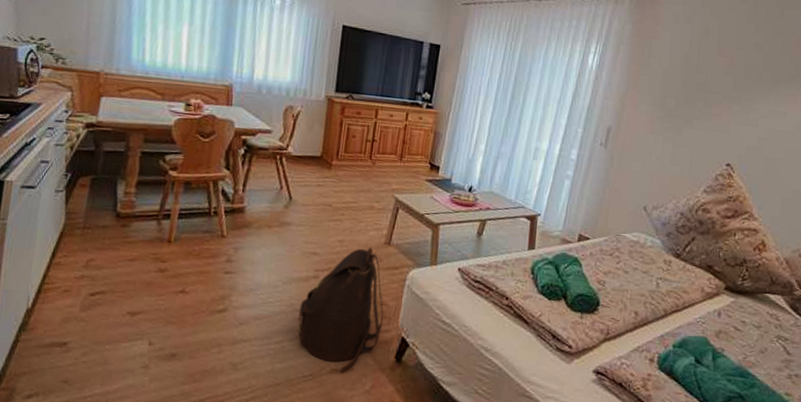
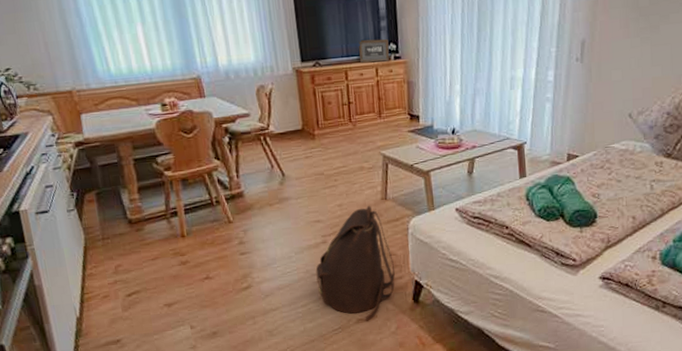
picture frame: none [392,83,424,108] -> present [358,39,390,63]

